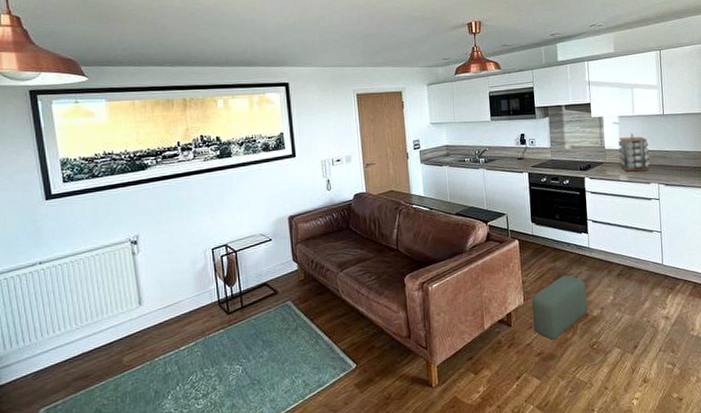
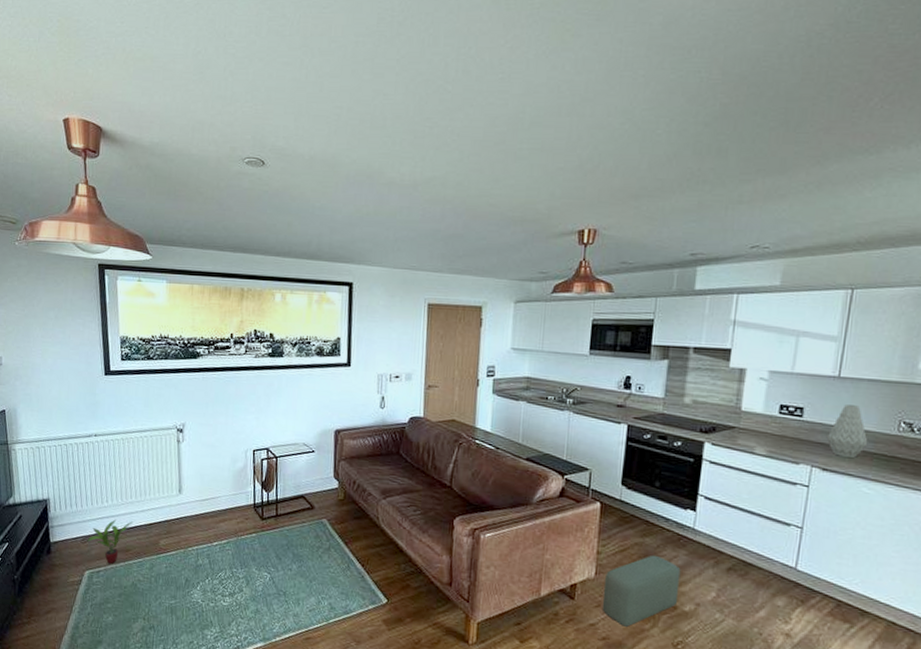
potted plant: none [39,344,92,396] -> present [87,519,134,564]
spice rack: present [618,132,650,172] -> none [758,394,808,447]
vase: none [663,134,690,174] -> present [826,405,868,459]

